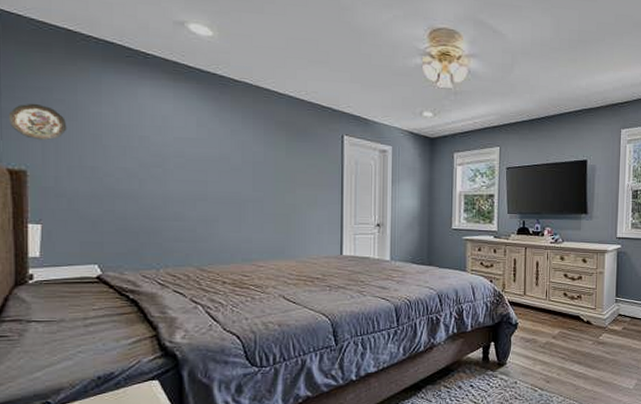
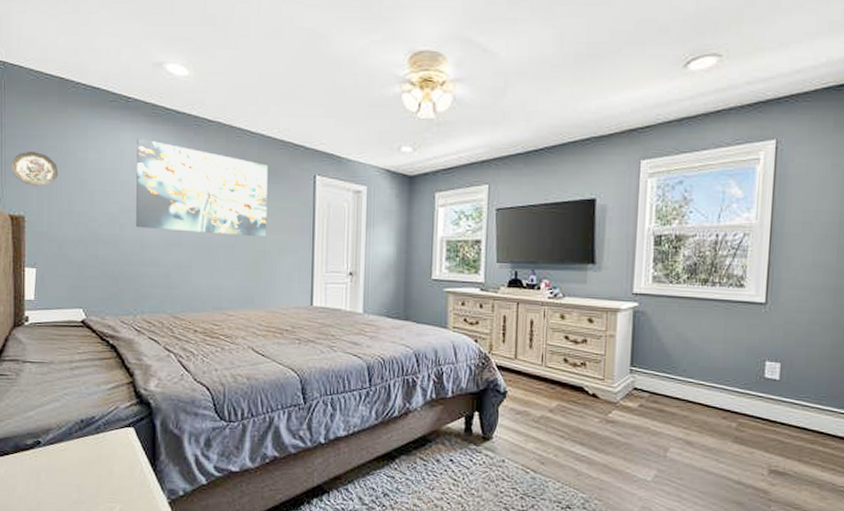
wall art: none [157,94,296,192] -> present [136,138,268,237]

